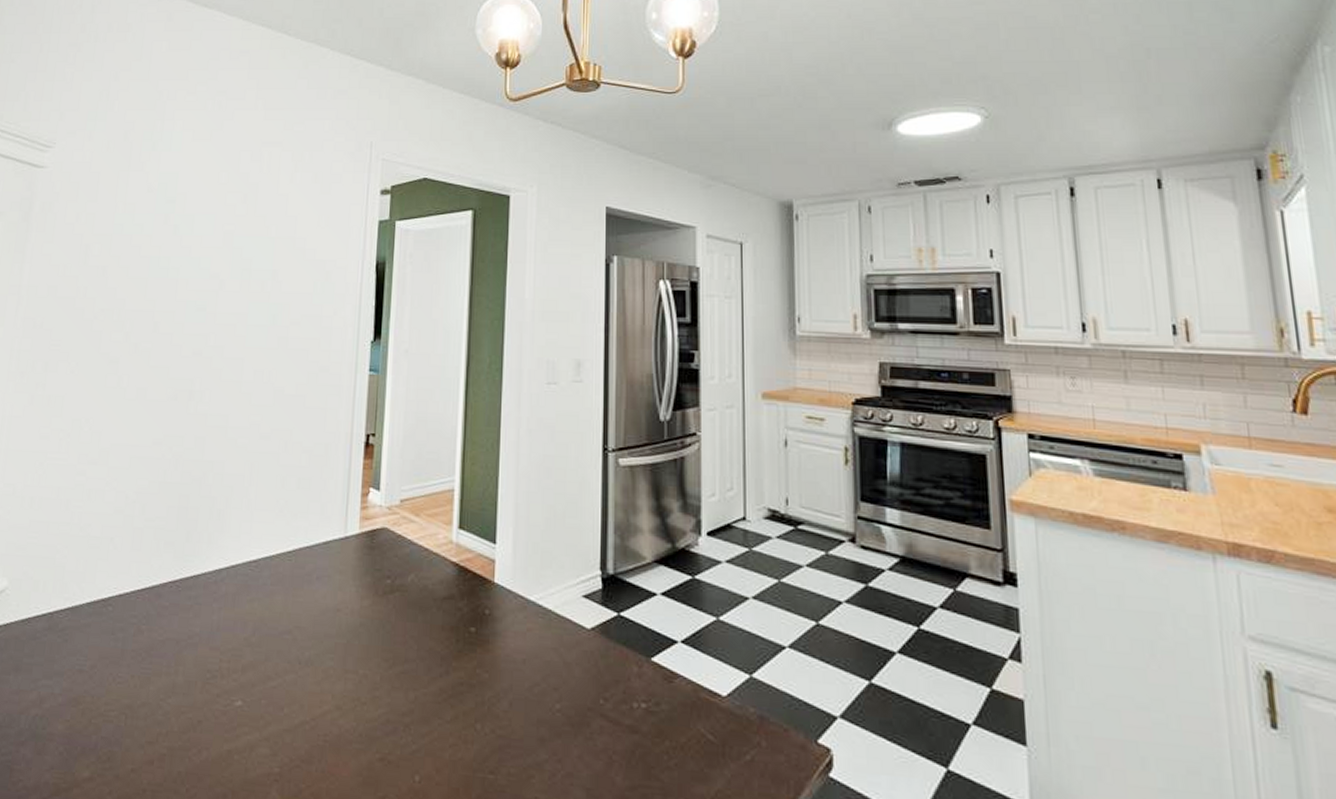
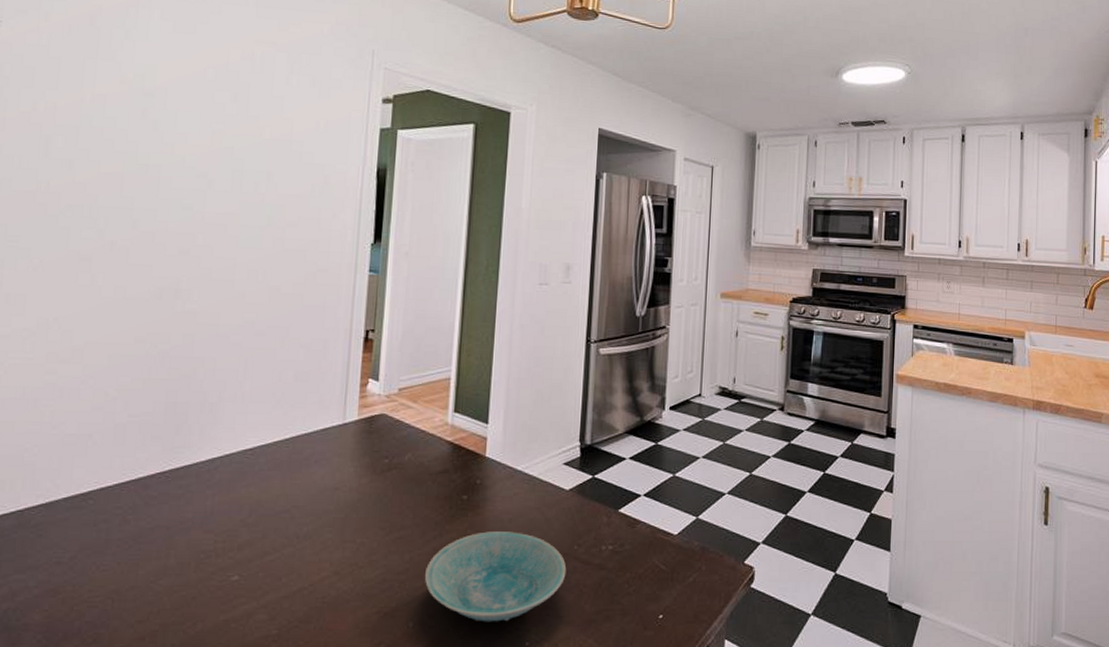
bowl: none [431,673,592,788] -> present [425,531,567,622]

